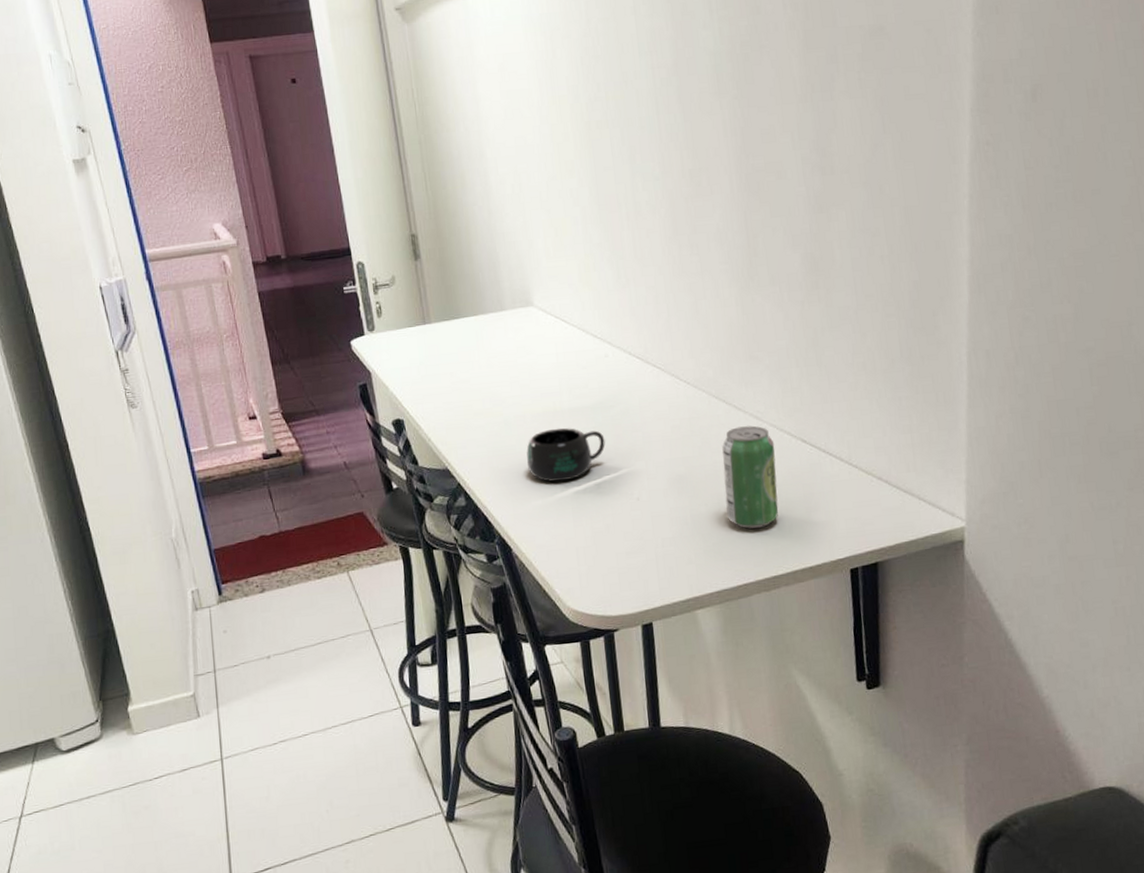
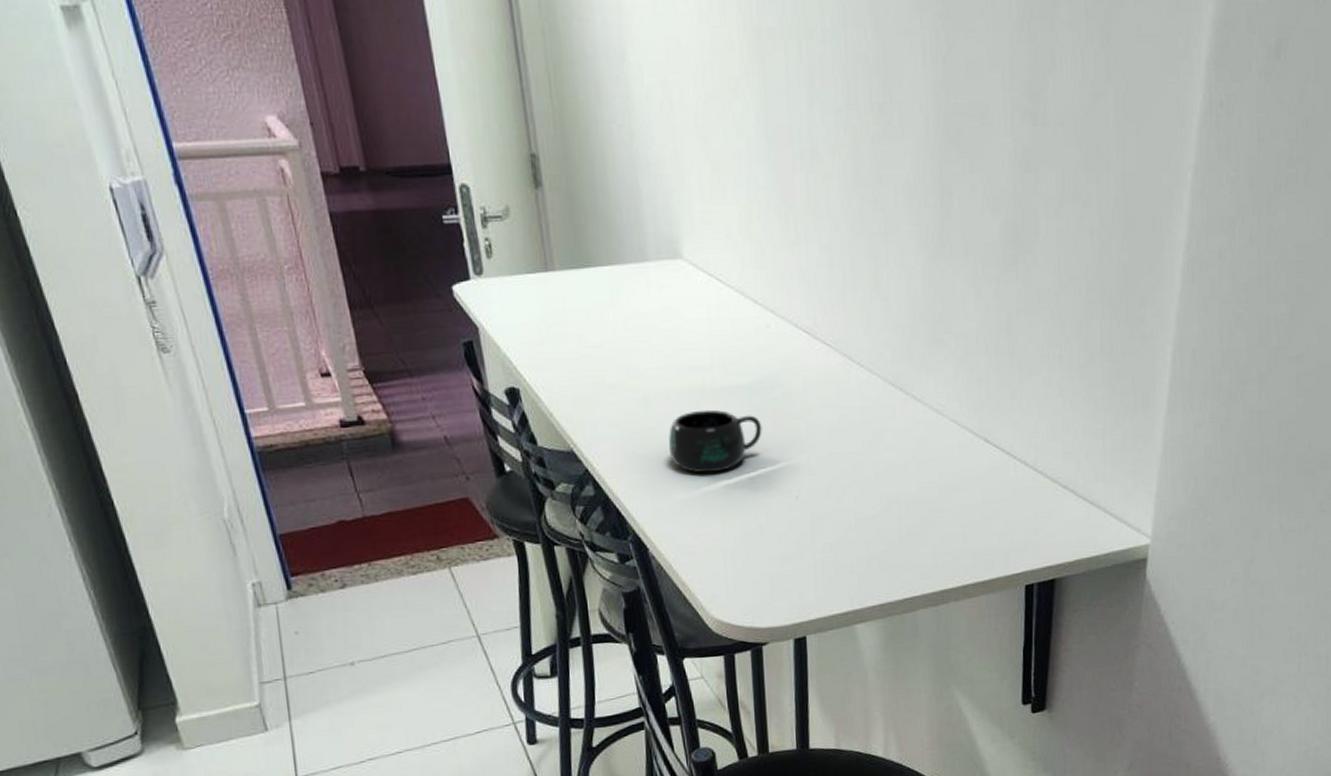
beverage can: present [722,425,779,529] -> none [895,420,955,537]

